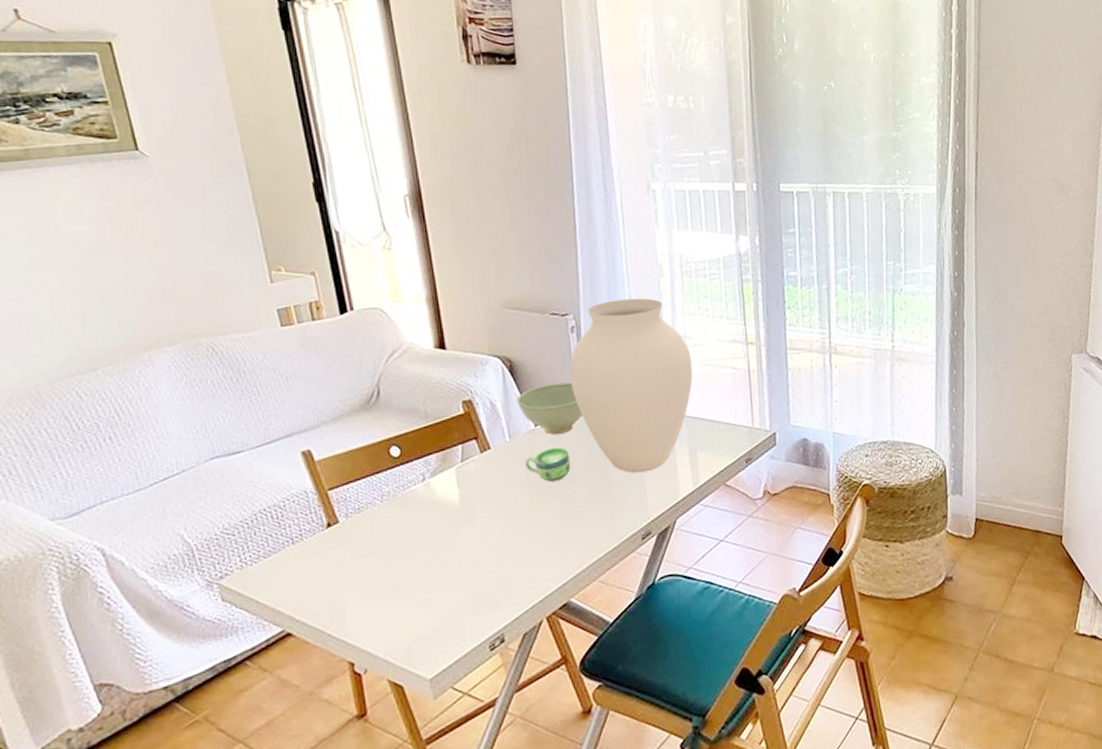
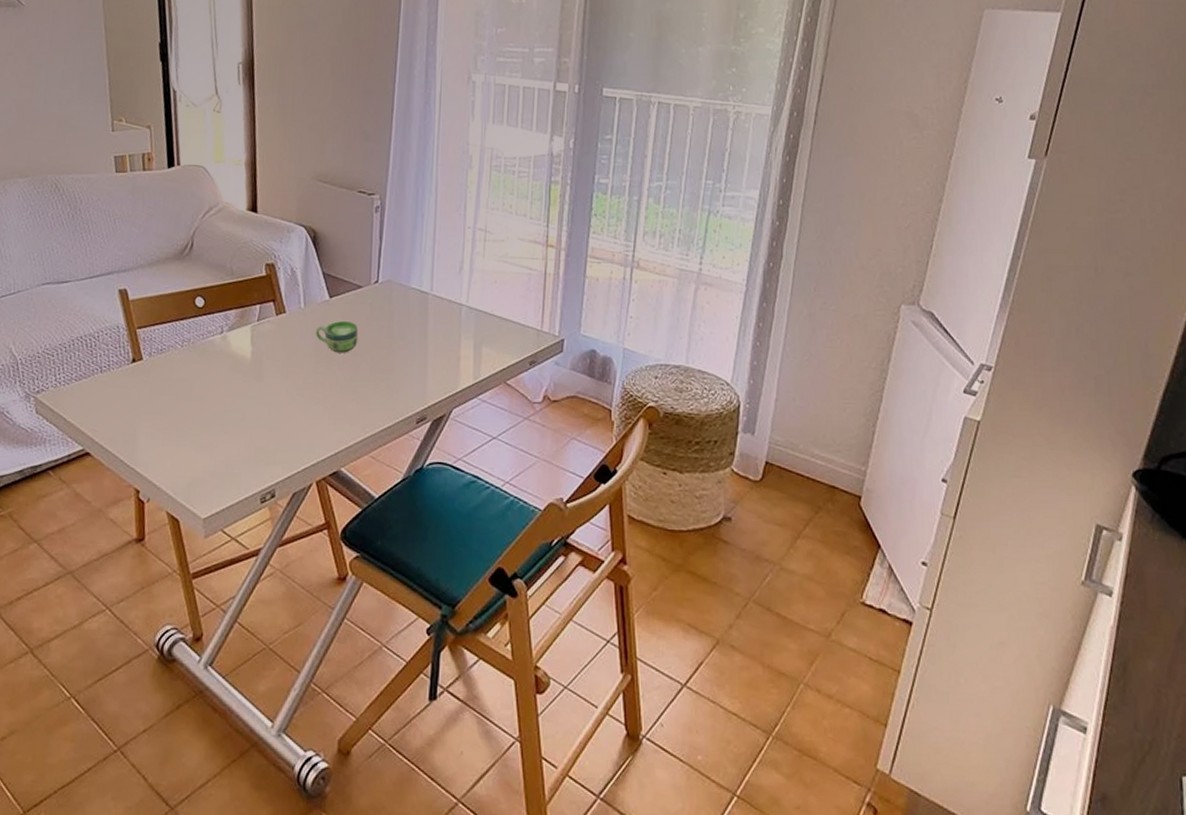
bowl: present [516,382,583,435] -> none [315,259,376,309]
vase: present [569,298,693,474] -> none [368,185,489,358]

